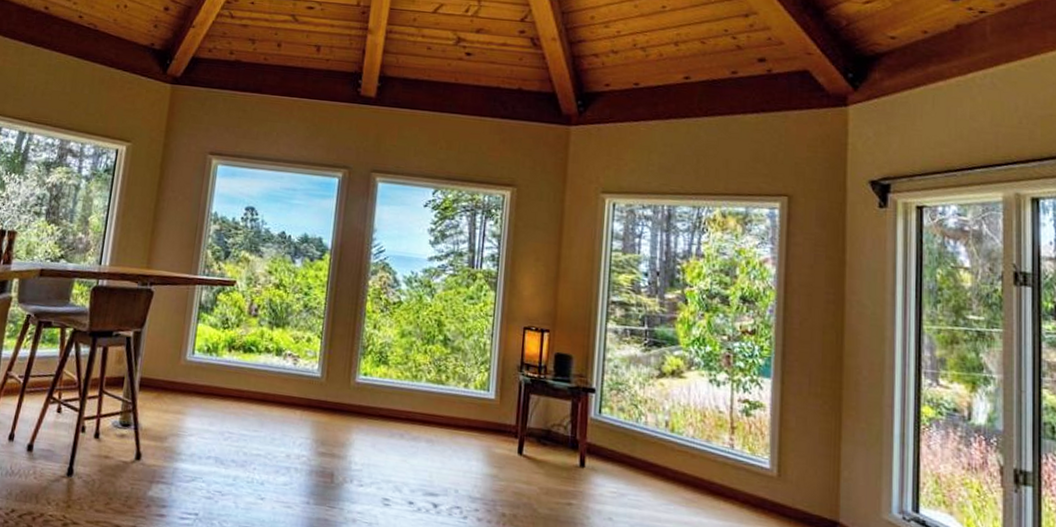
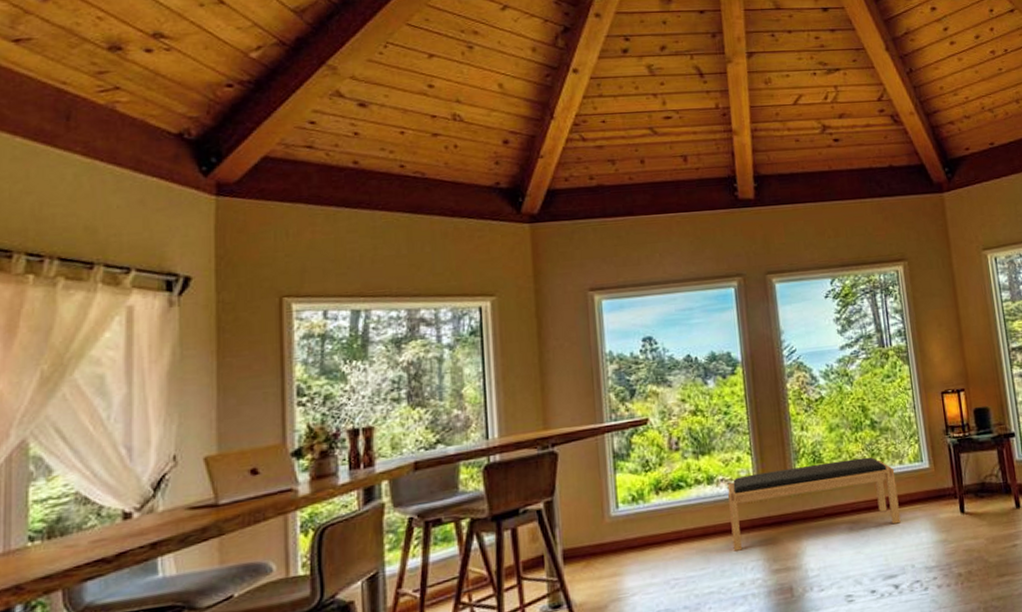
bench: none [286,356,458,445] -> present [727,457,901,552]

